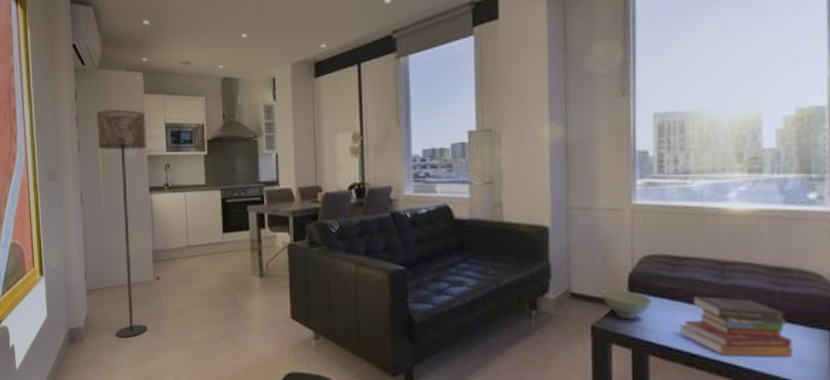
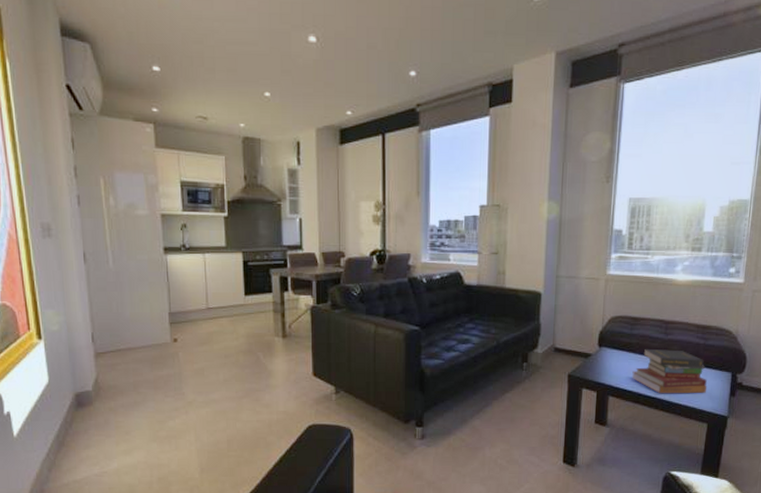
floor lamp: present [96,109,148,338] -> none [98,162,165,400]
bowl: present [601,288,652,320] -> none [578,343,615,368]

